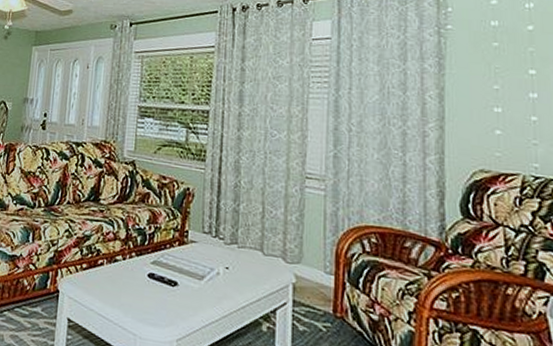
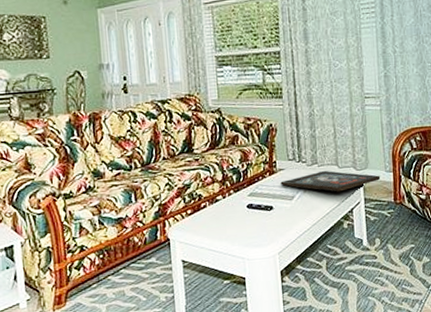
religious icon: none [190,253,317,284] -> present [280,170,381,192]

